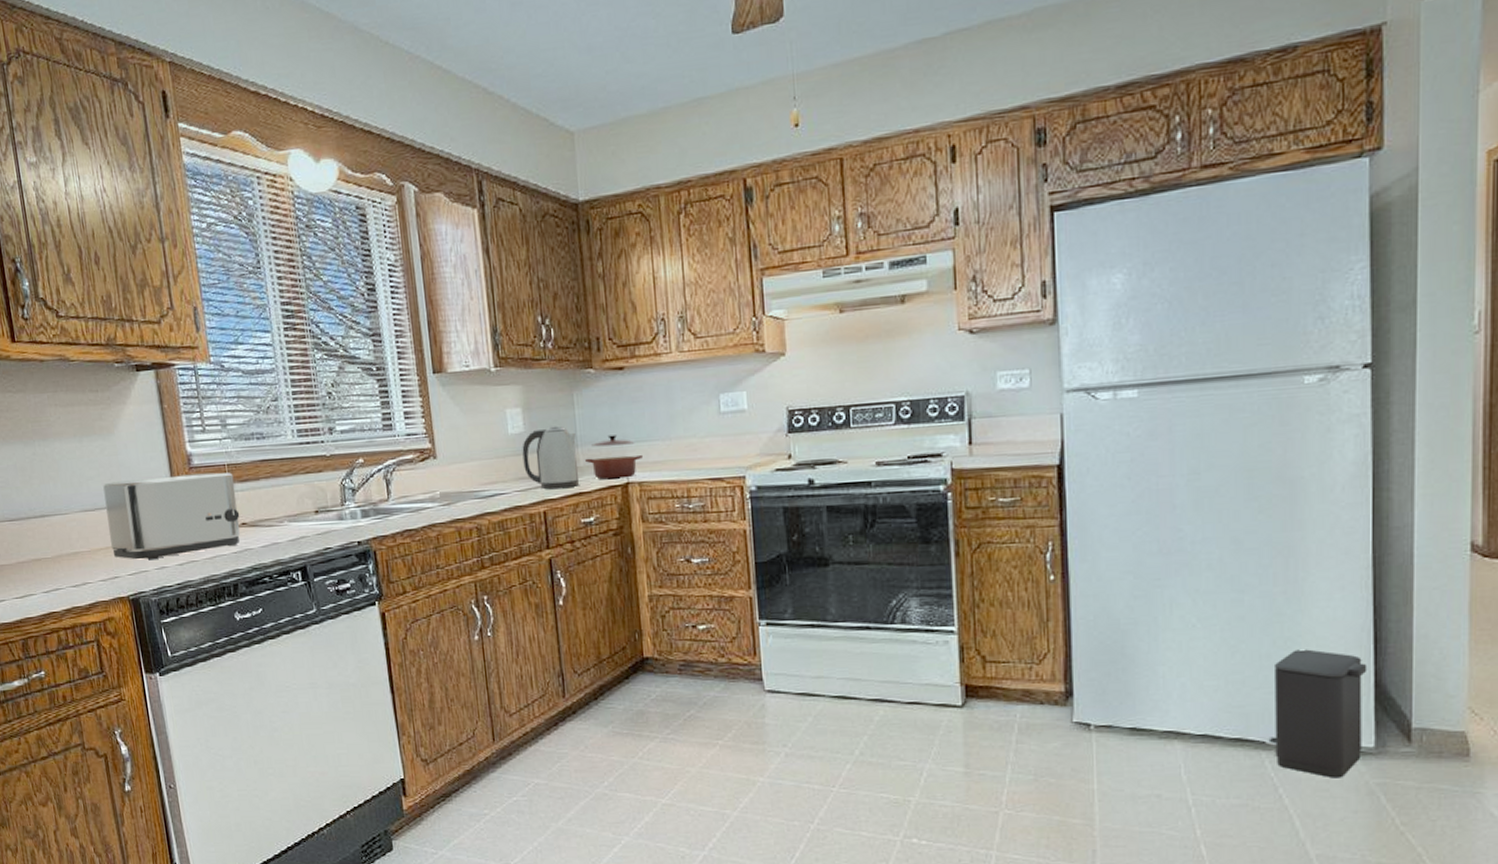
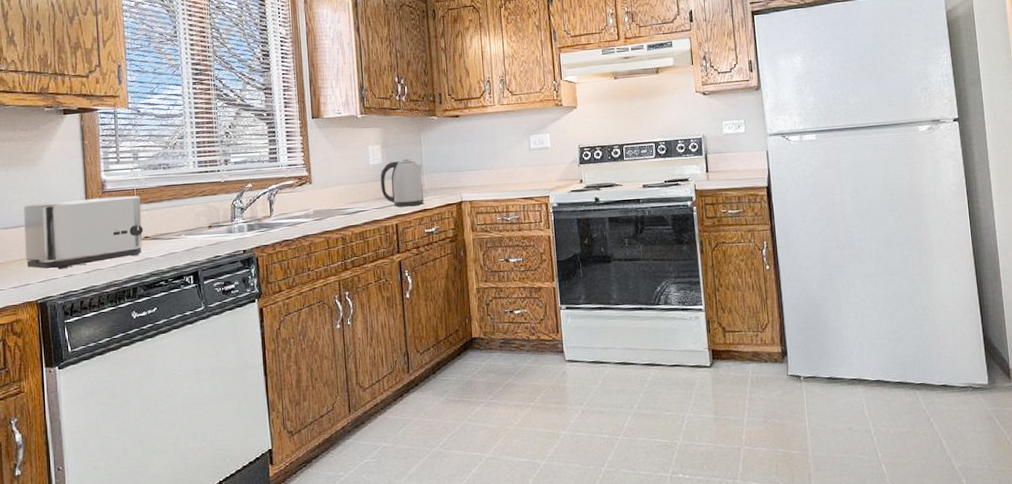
saucepan: present [585,435,644,480] -> none [429,165,474,200]
pedal bin: present [1265,649,1368,778] -> none [918,314,981,409]

